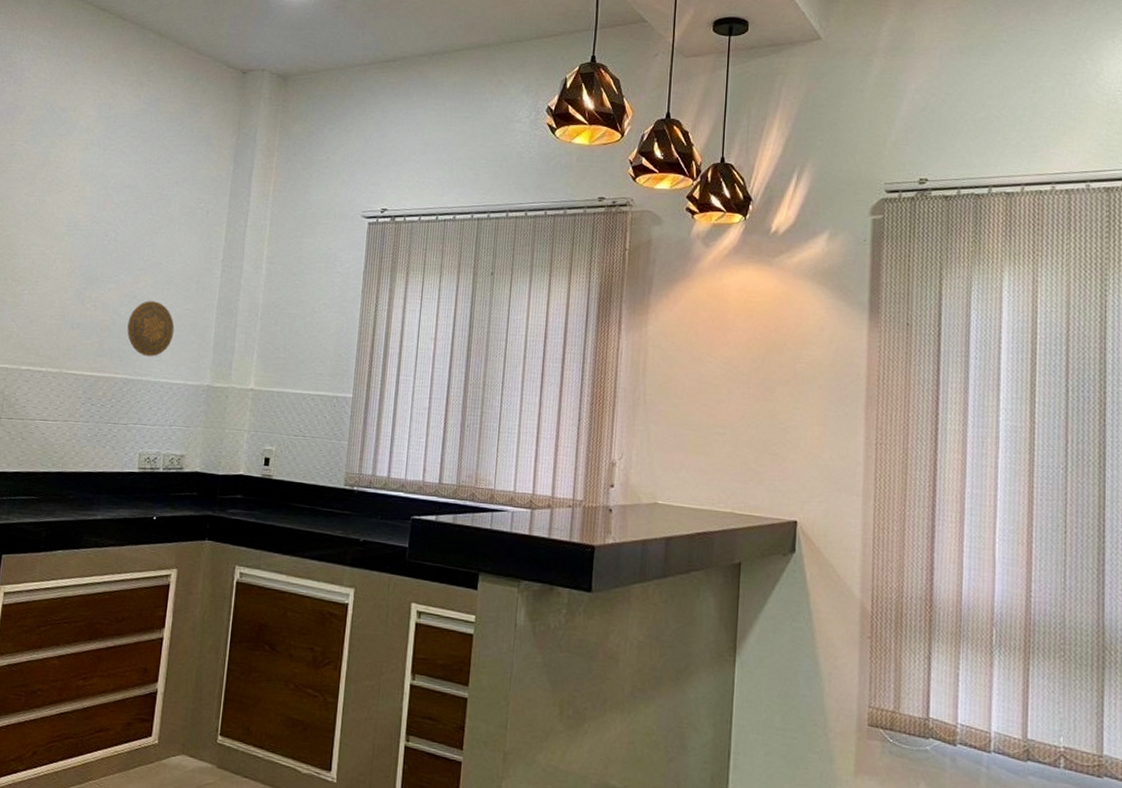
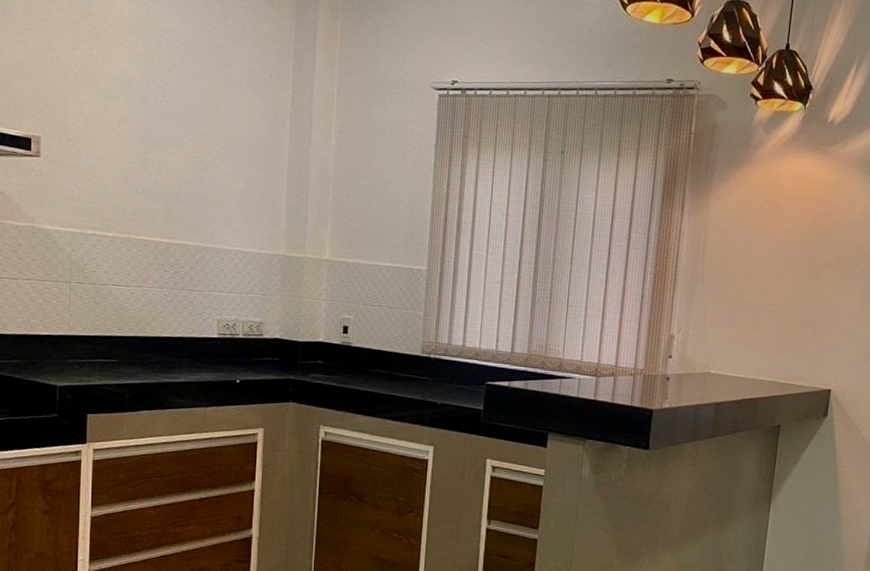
decorative plate: present [127,301,175,357] -> none [195,167,244,225]

